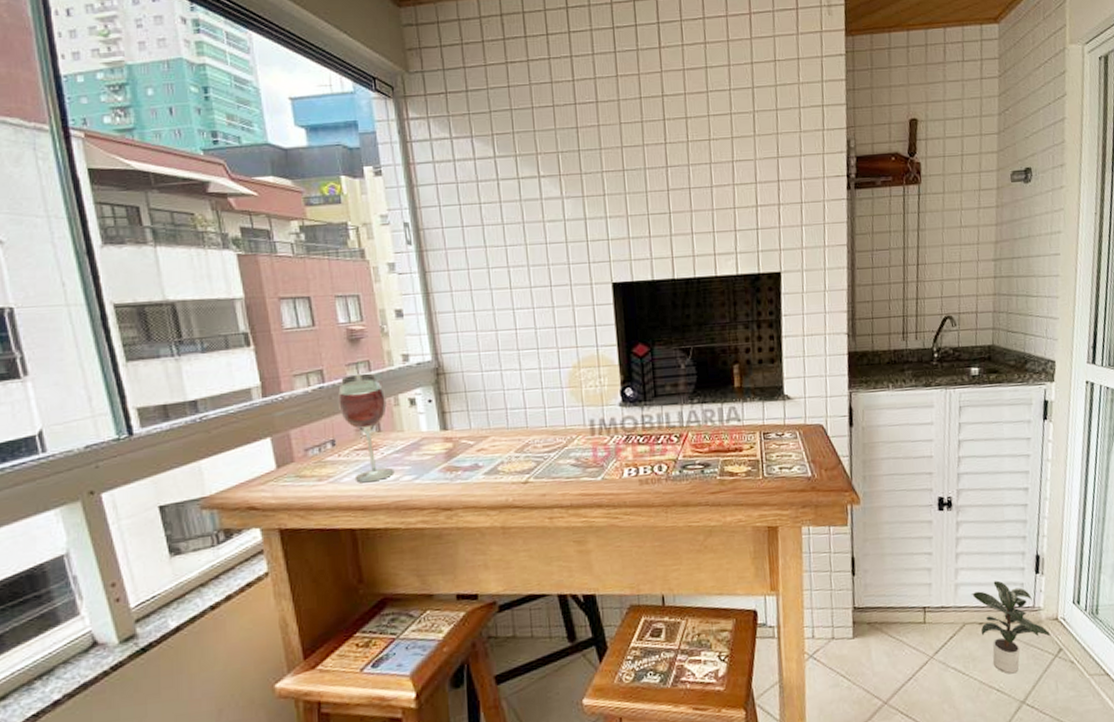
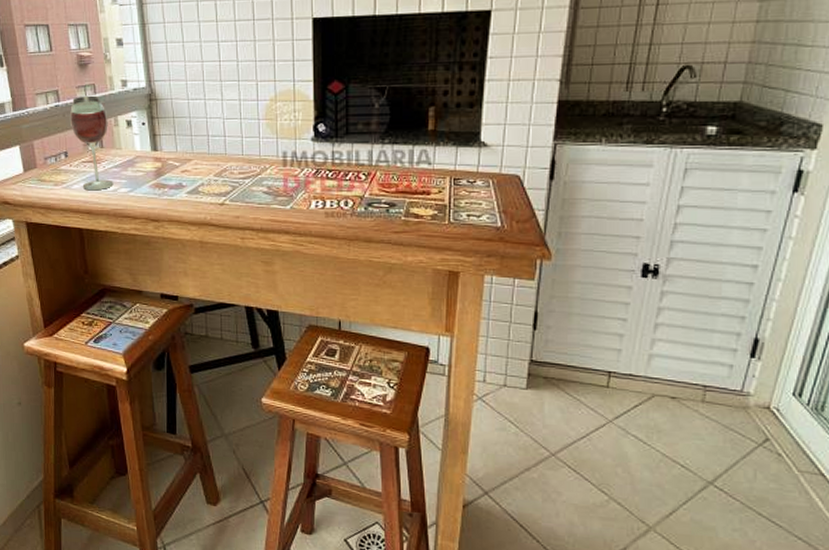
potted plant: present [971,580,1051,674] -> none [666,358,758,454]

